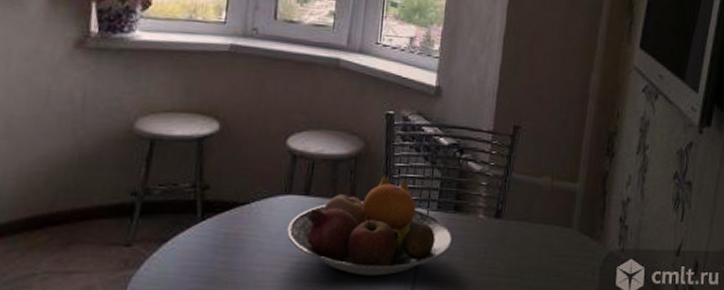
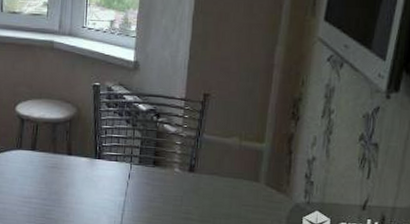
fruit bowl: present [287,175,453,276] -> none [20,135,153,216]

